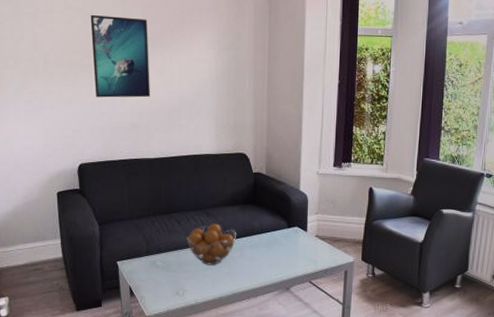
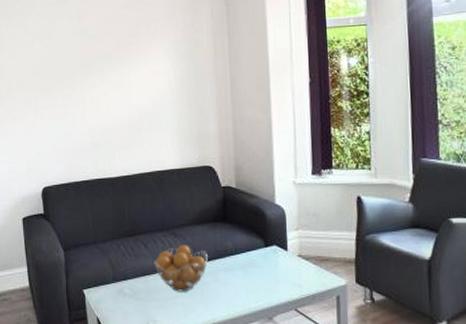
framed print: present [90,15,151,98] -> none [49,36,111,118]

